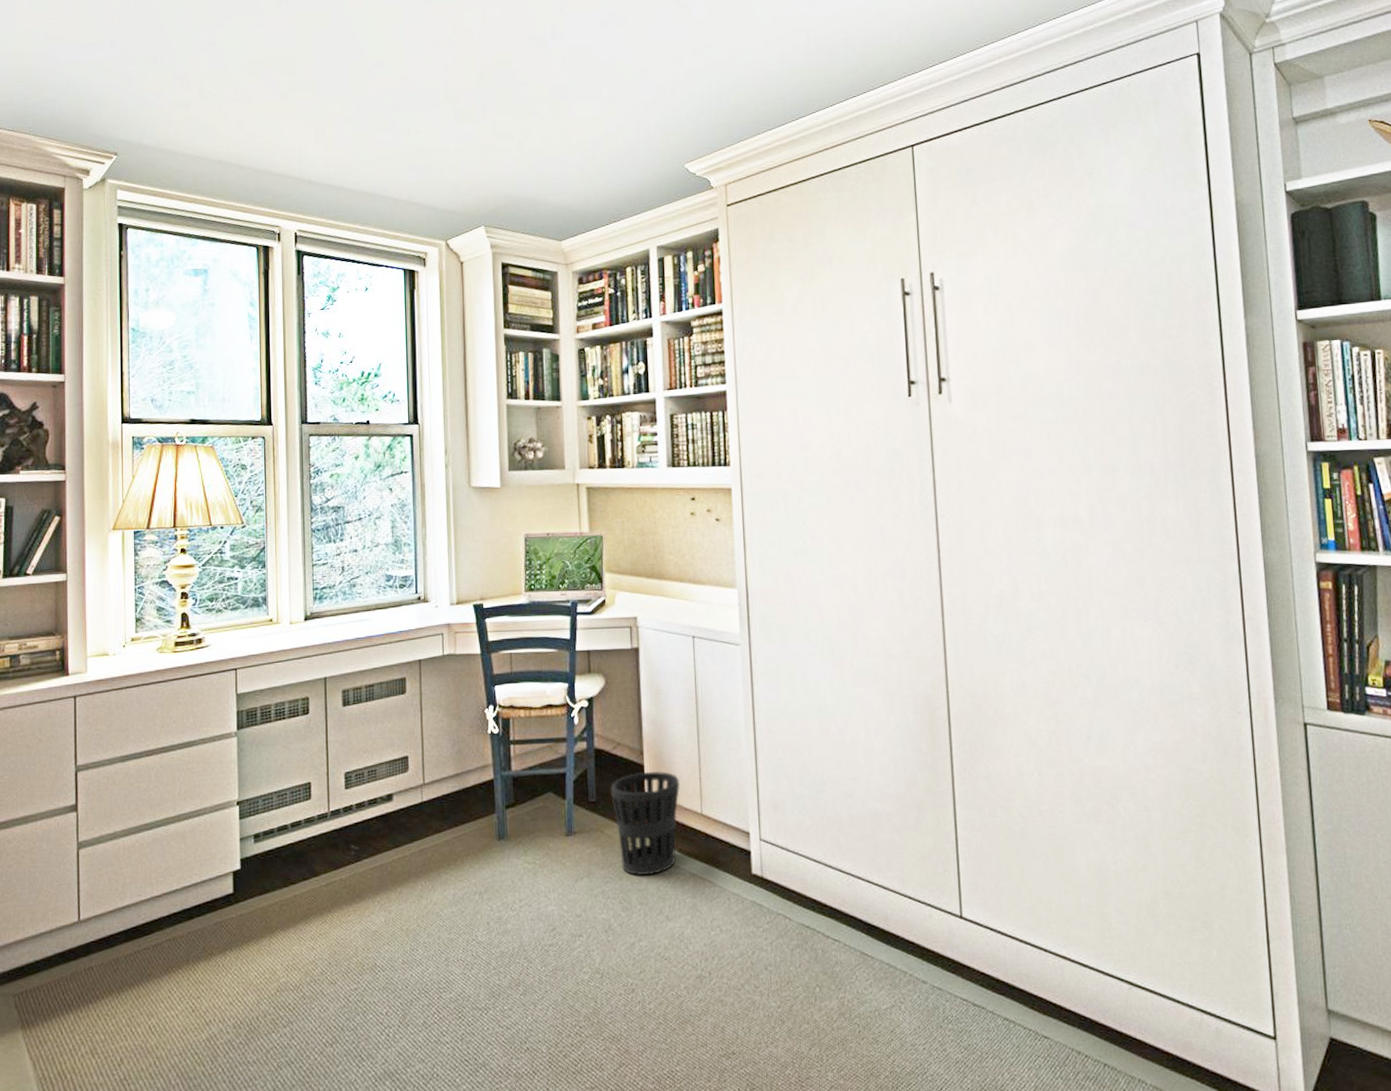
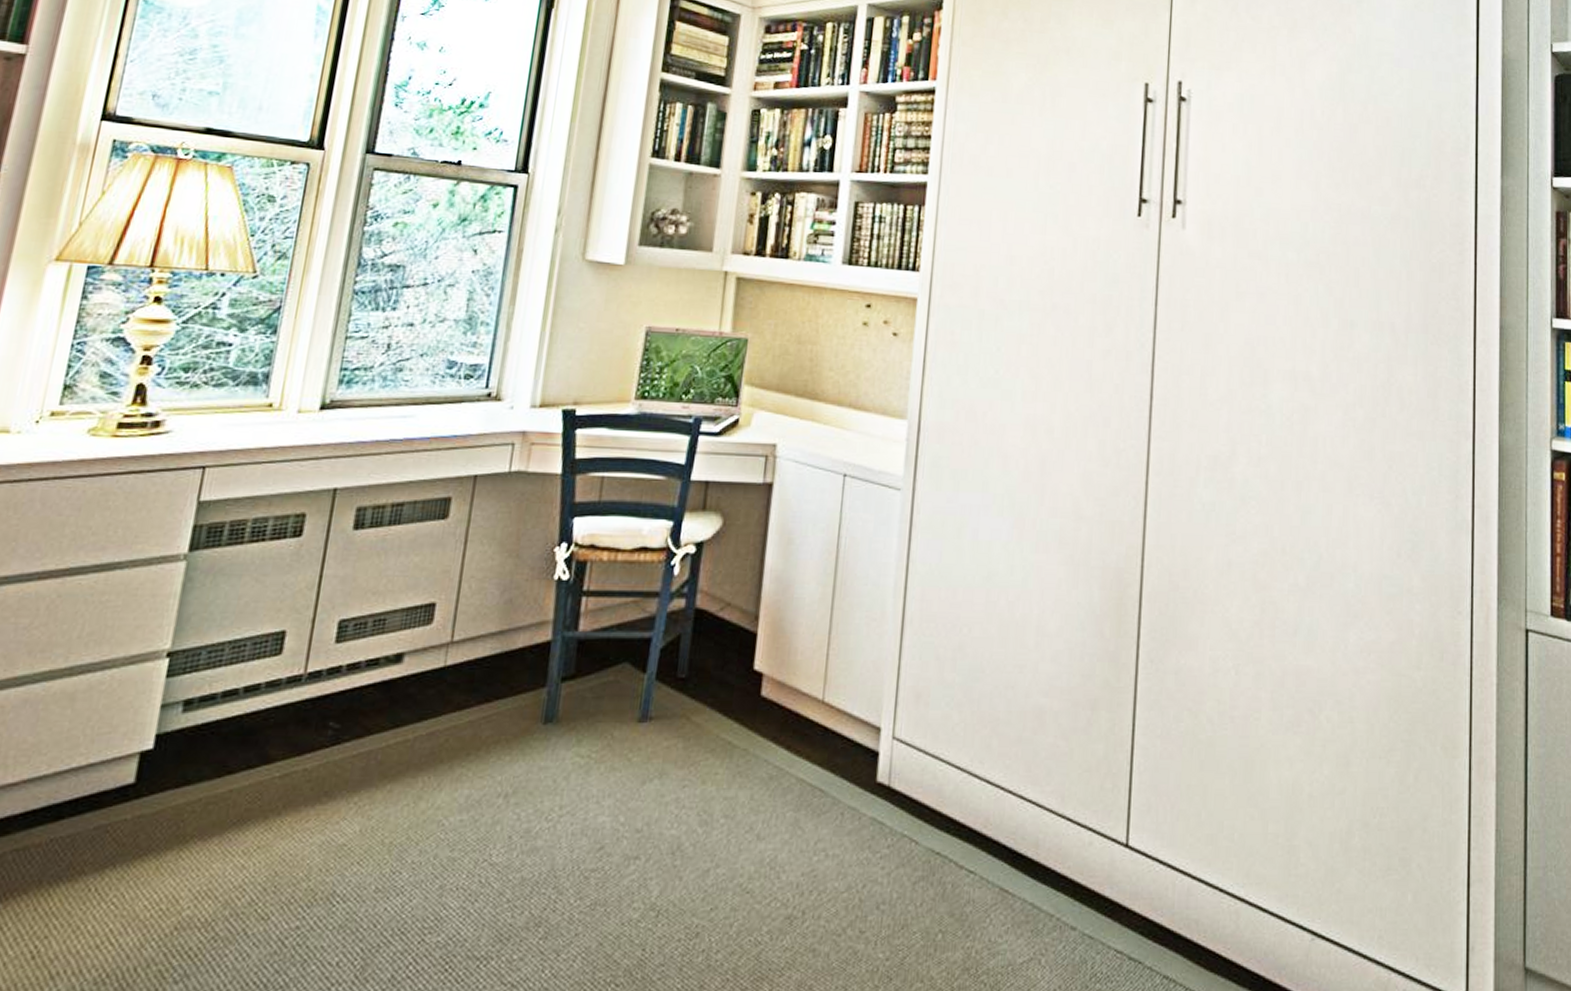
wastebasket: present [611,771,681,876] -> none [707,642,801,780]

